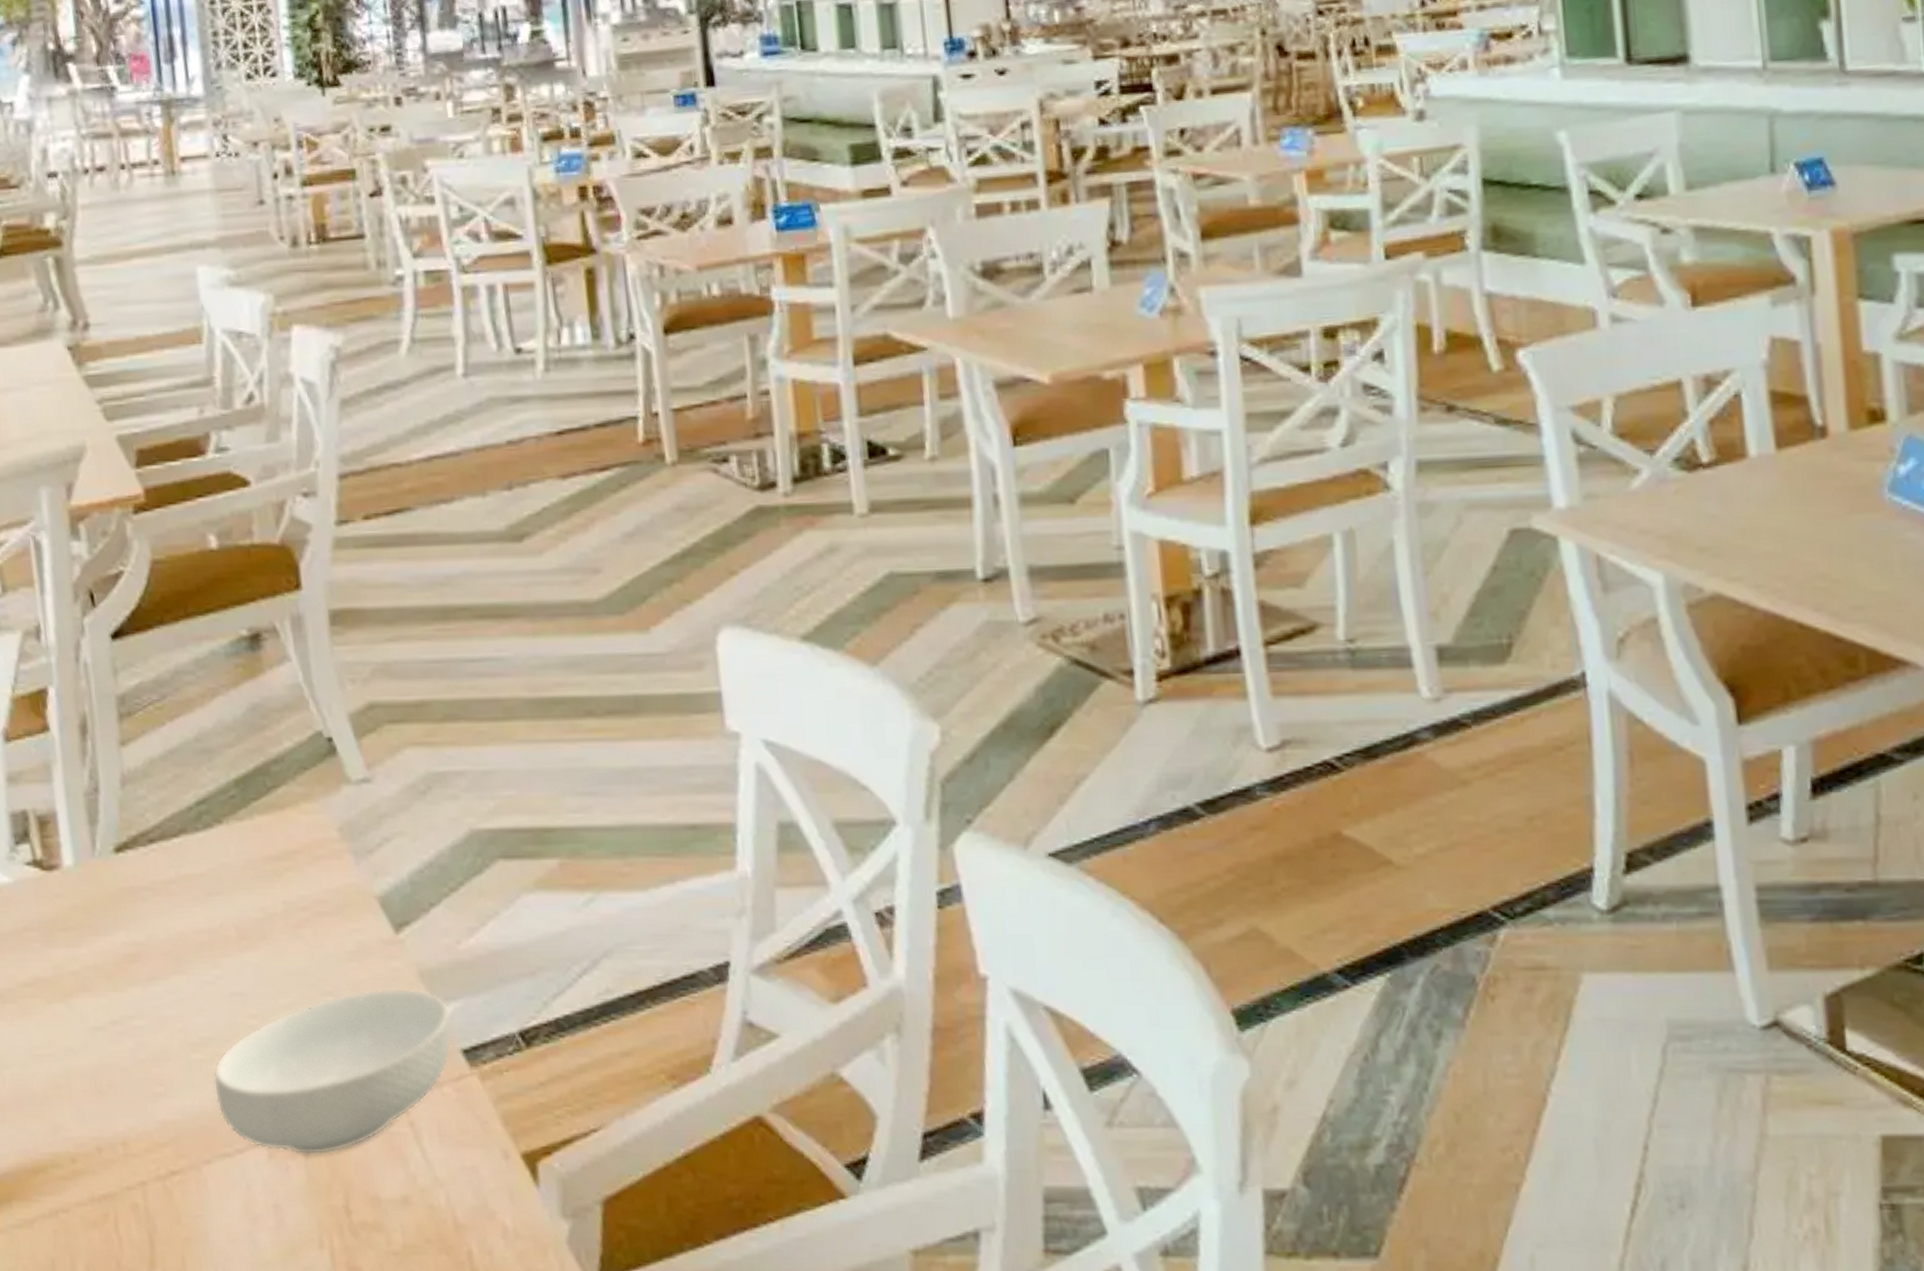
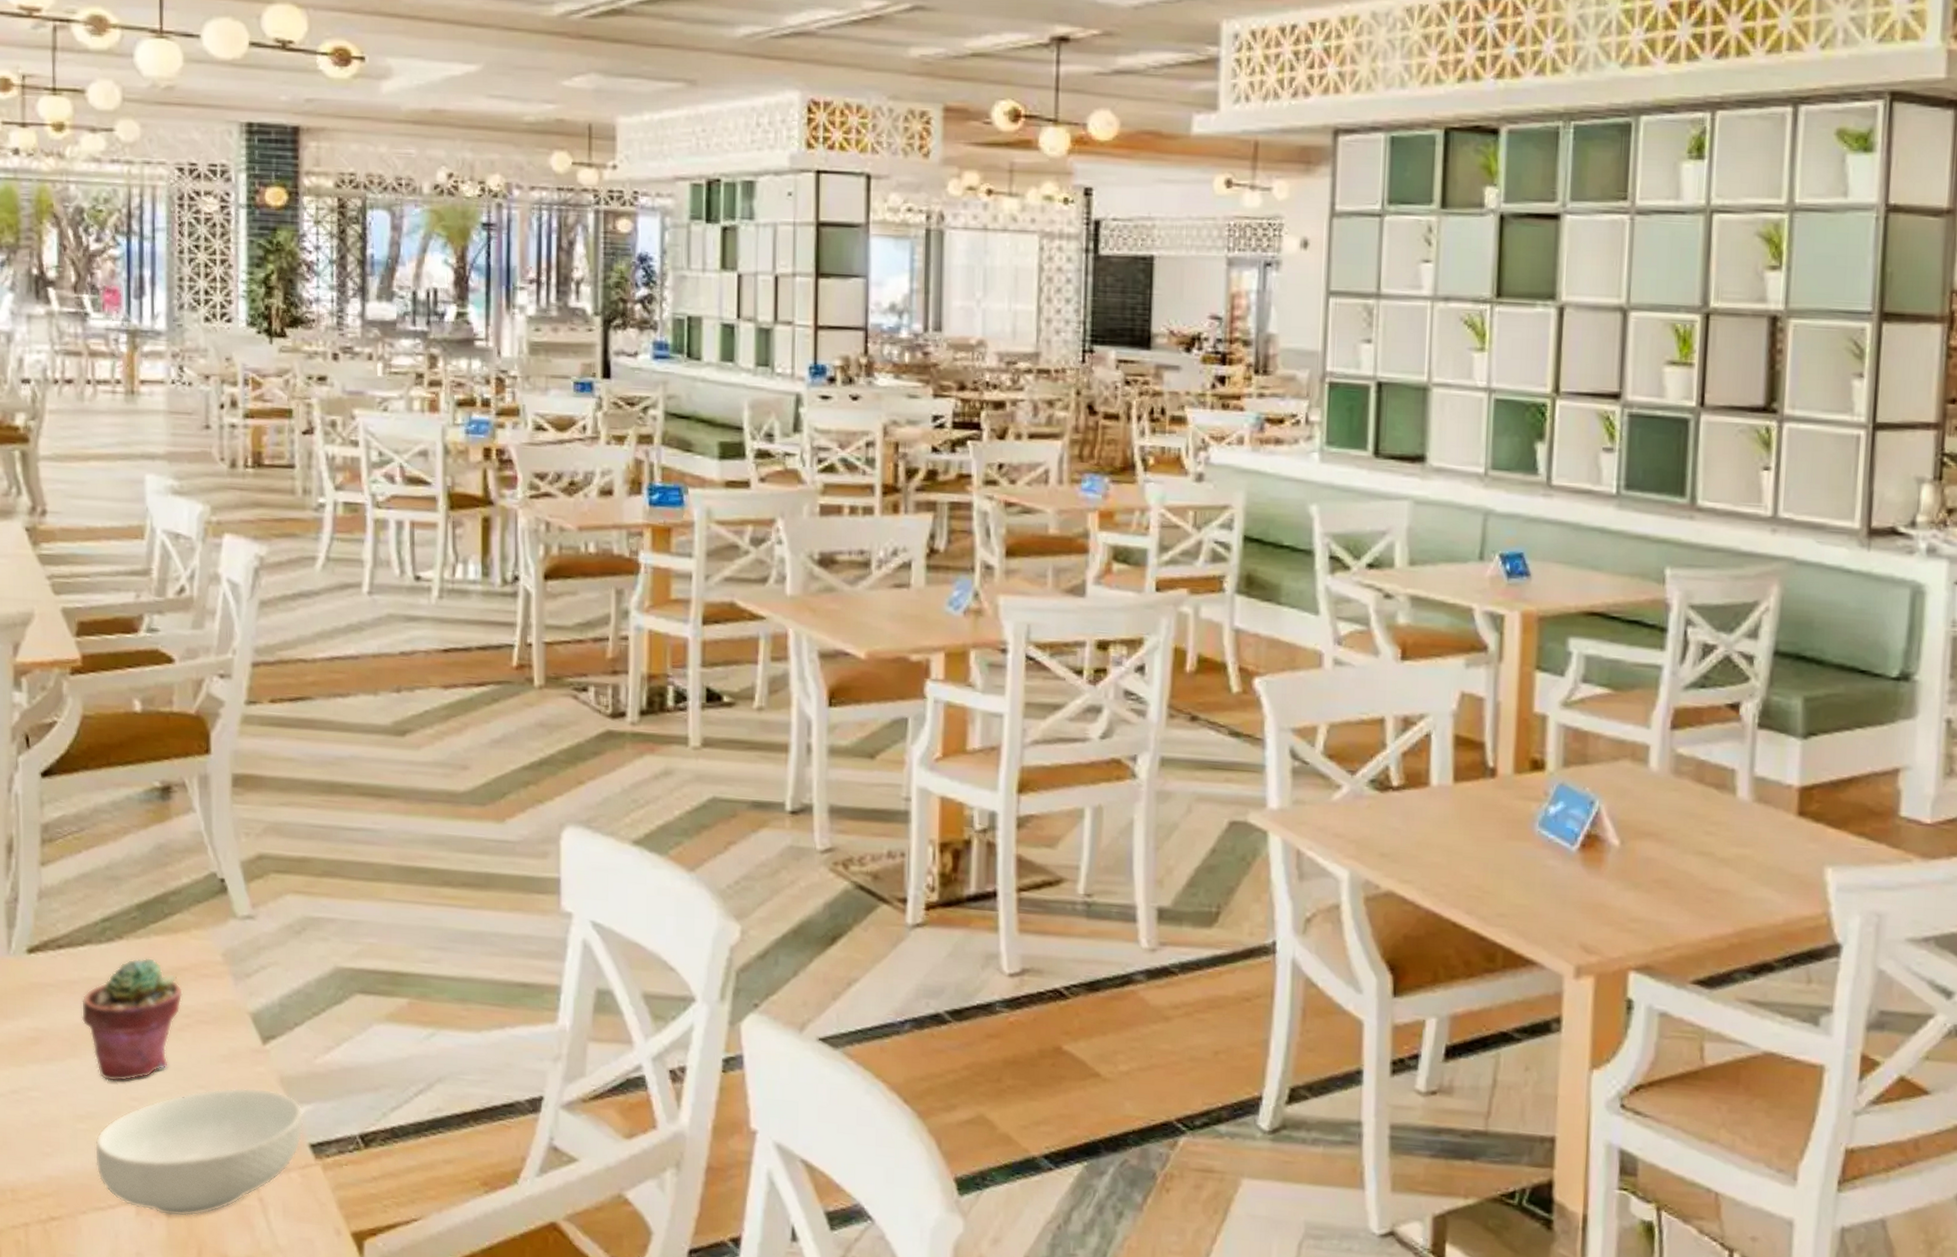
potted succulent: none [182,843,298,997] -> present [81,958,183,1082]

